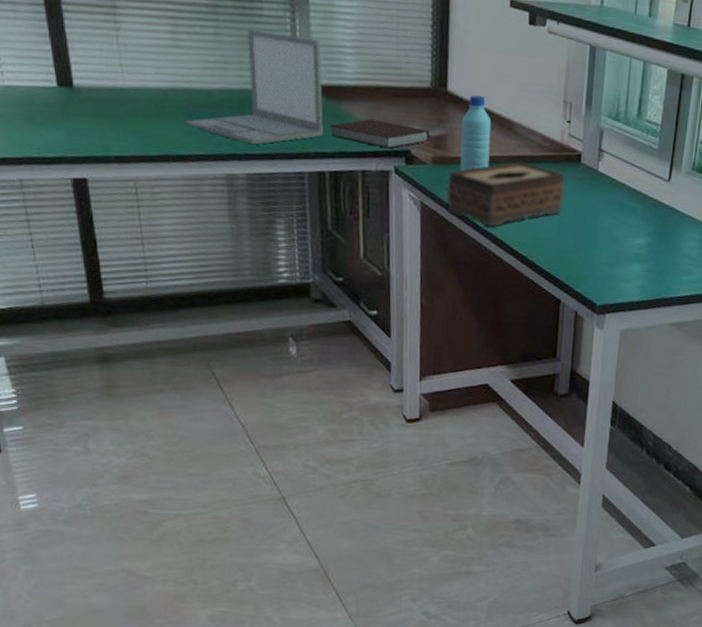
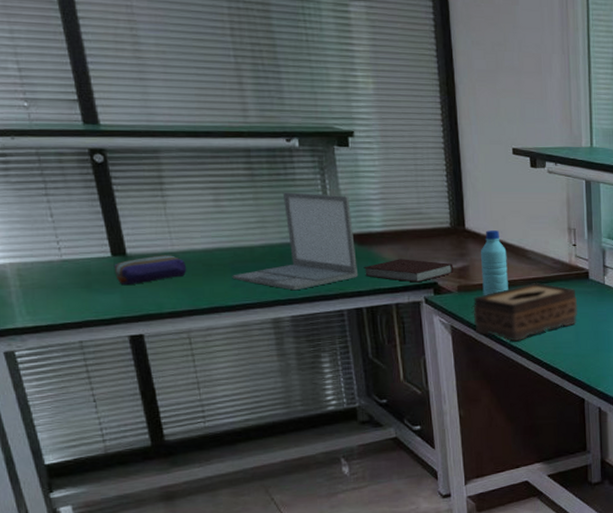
pencil case: none [59,90,138,121] -> present [114,255,187,284]

